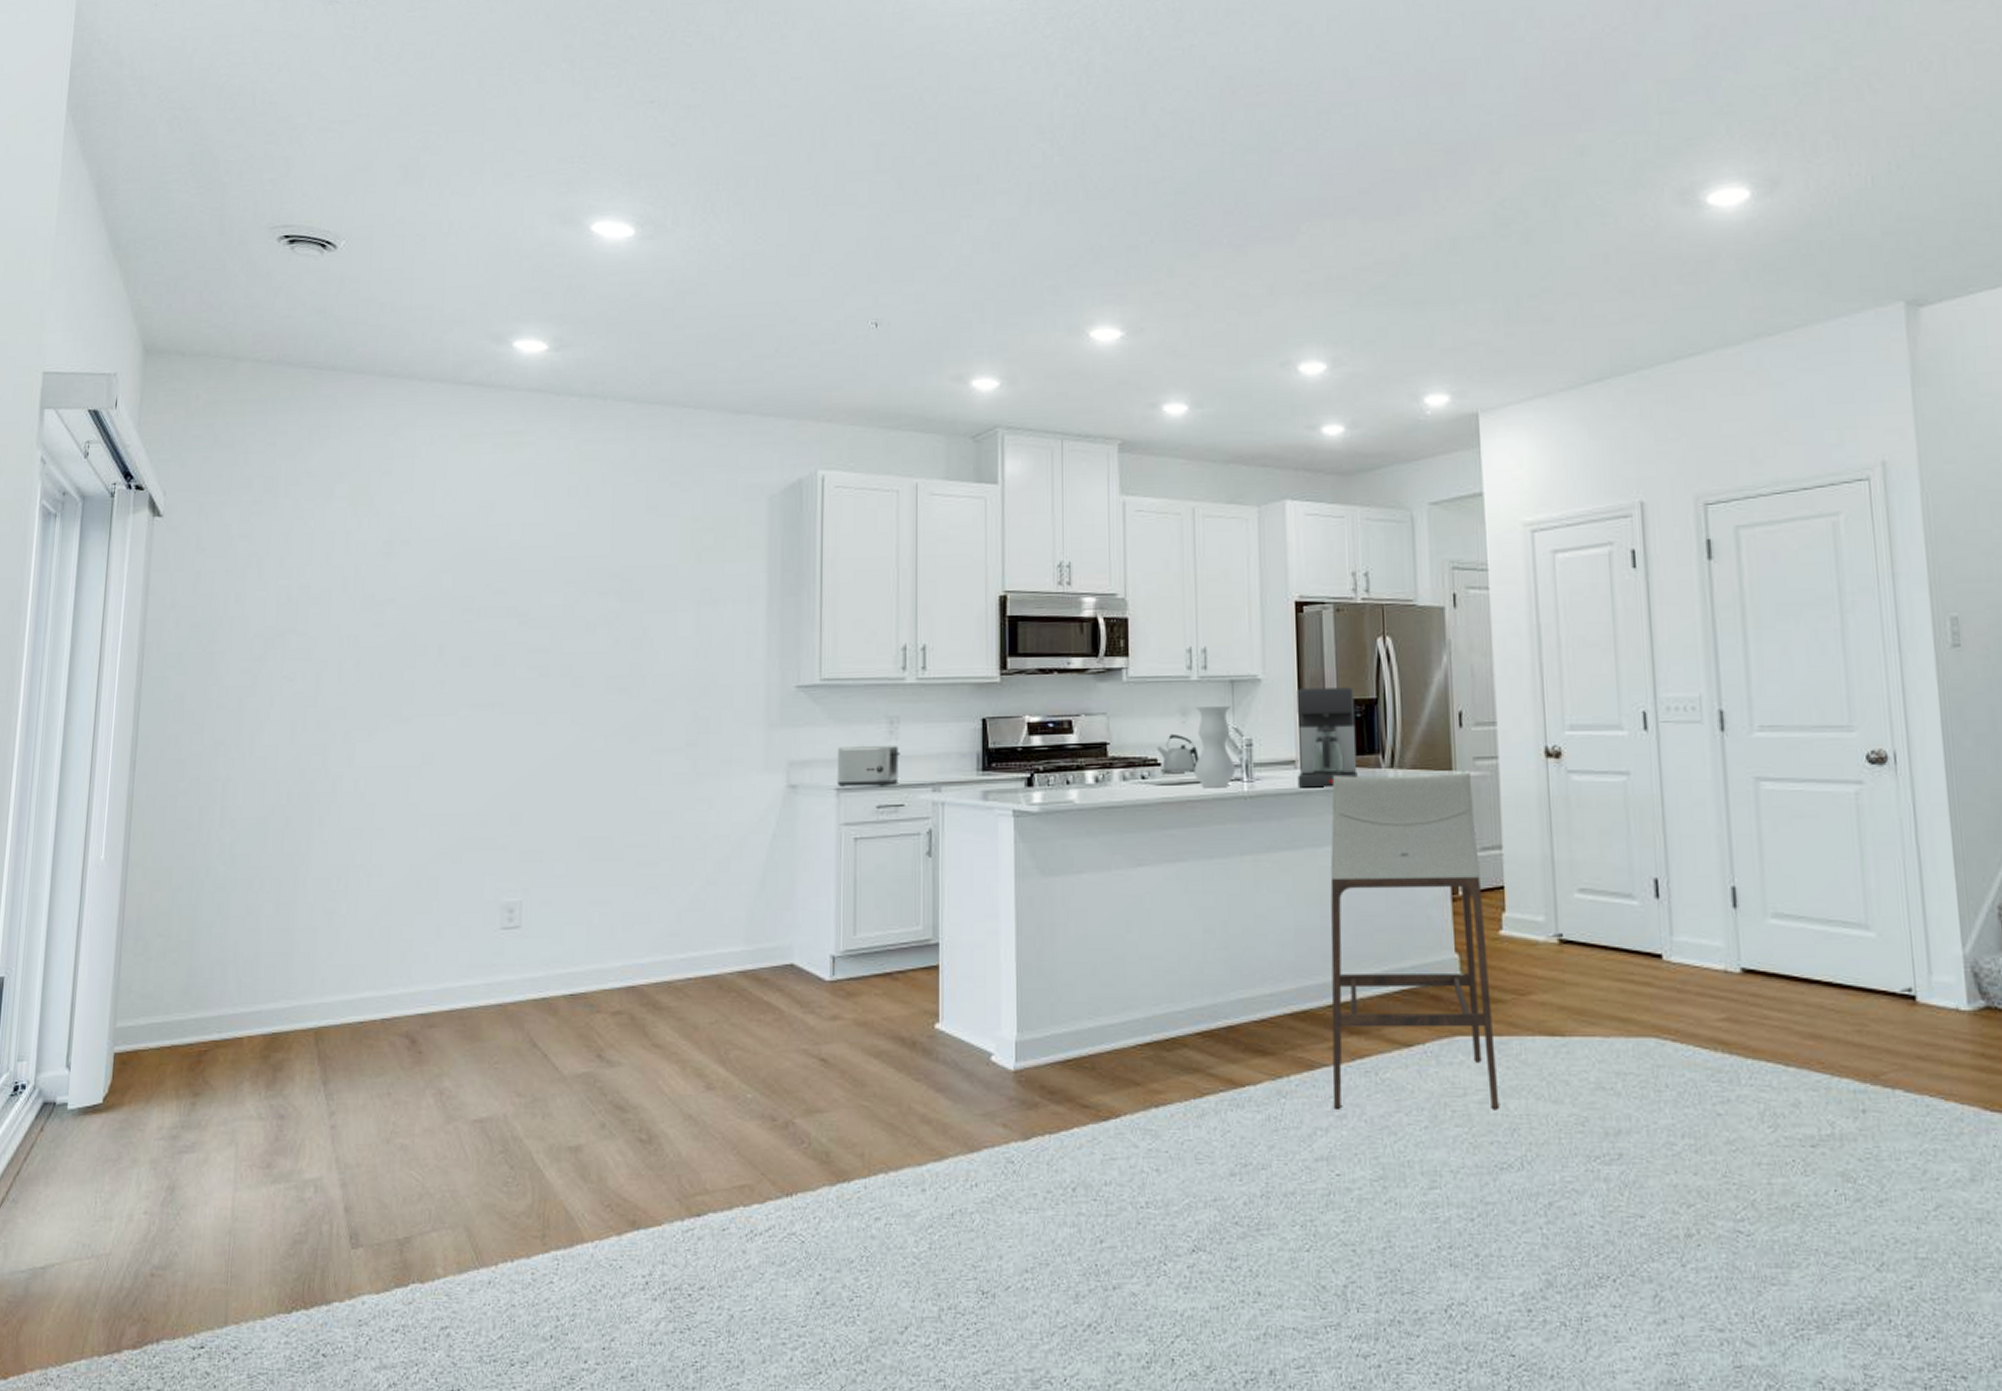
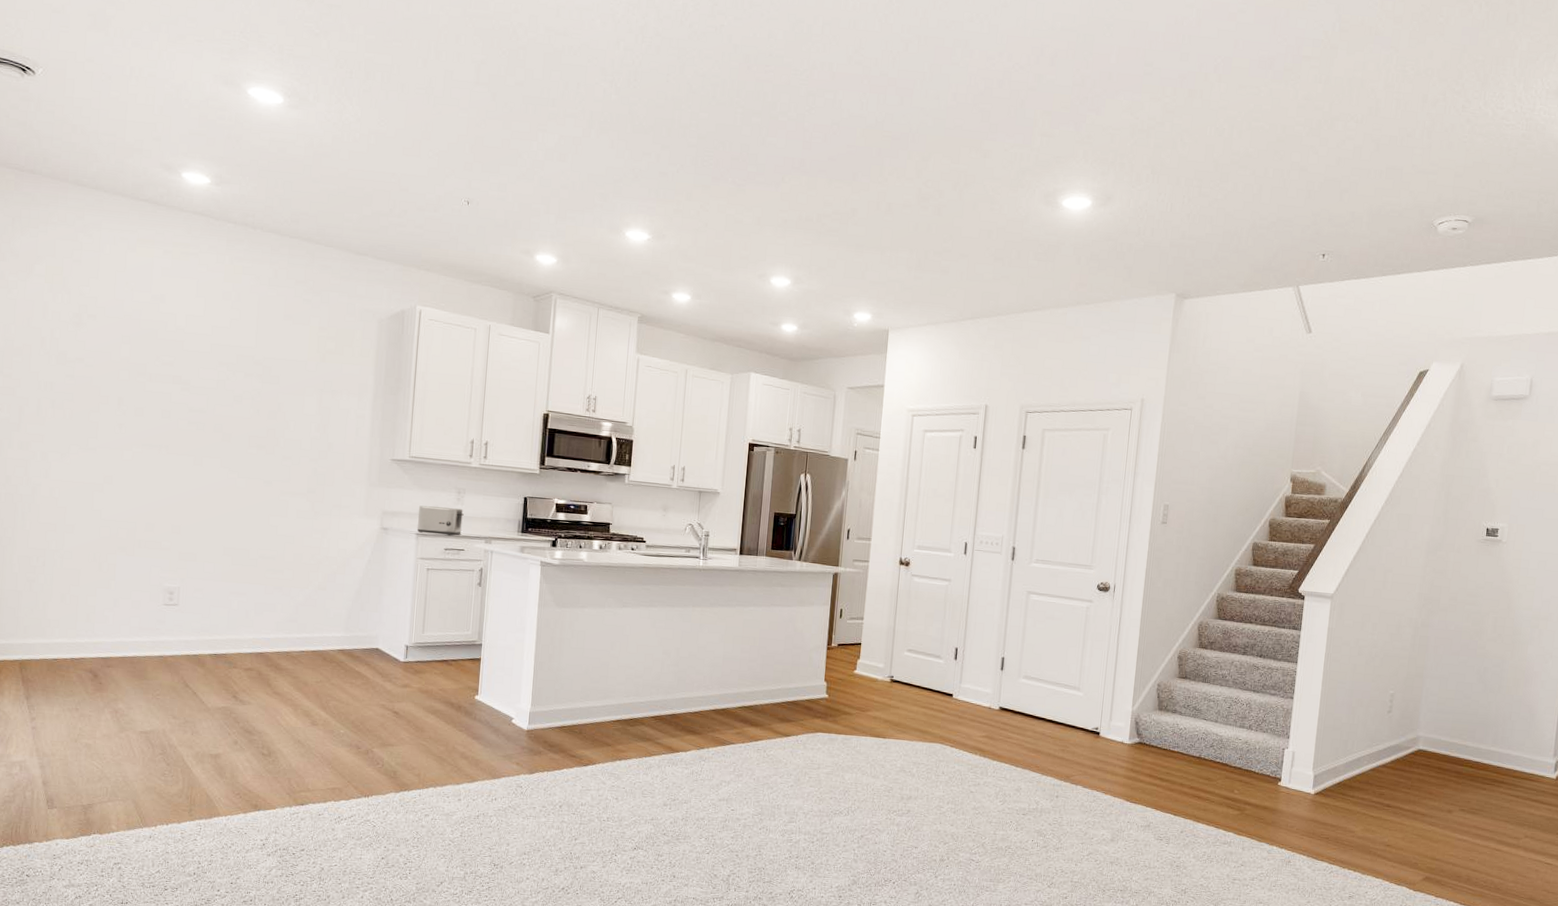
kettle: present [1157,733,1199,774] -> none [644,522,672,550]
vase: present [1194,706,1236,788] -> none [668,506,697,562]
coffee maker: present [1296,687,1358,788] -> none [736,502,781,569]
bar stool: present [1330,772,1500,1111] -> none [734,561,851,779]

